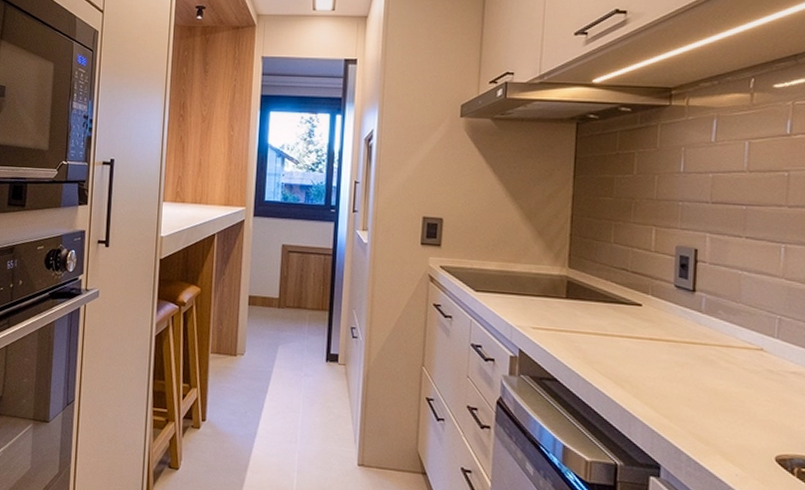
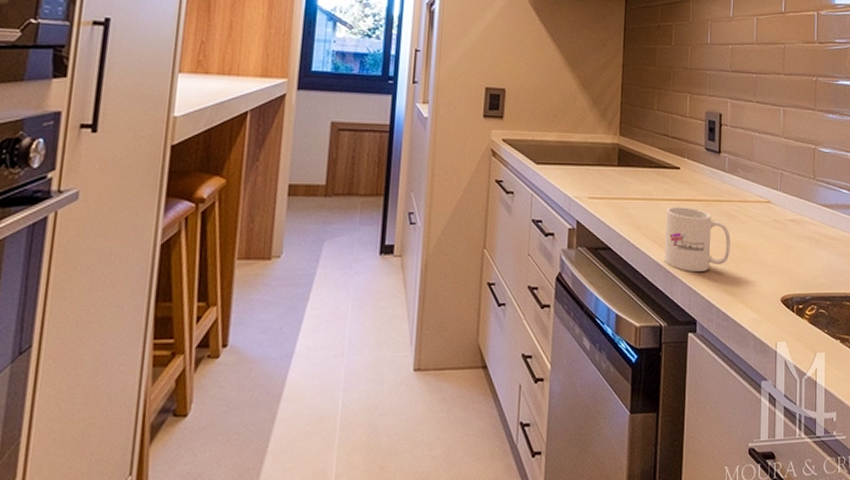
mug: none [621,344,707,416] -> present [665,207,731,273]

